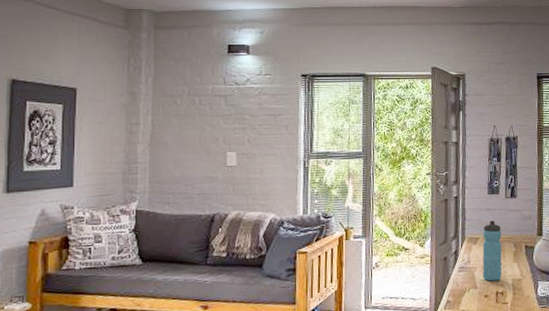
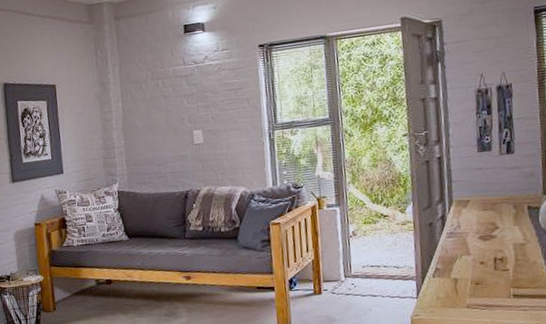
water bottle: present [482,220,502,281] -> none [474,180,500,247]

